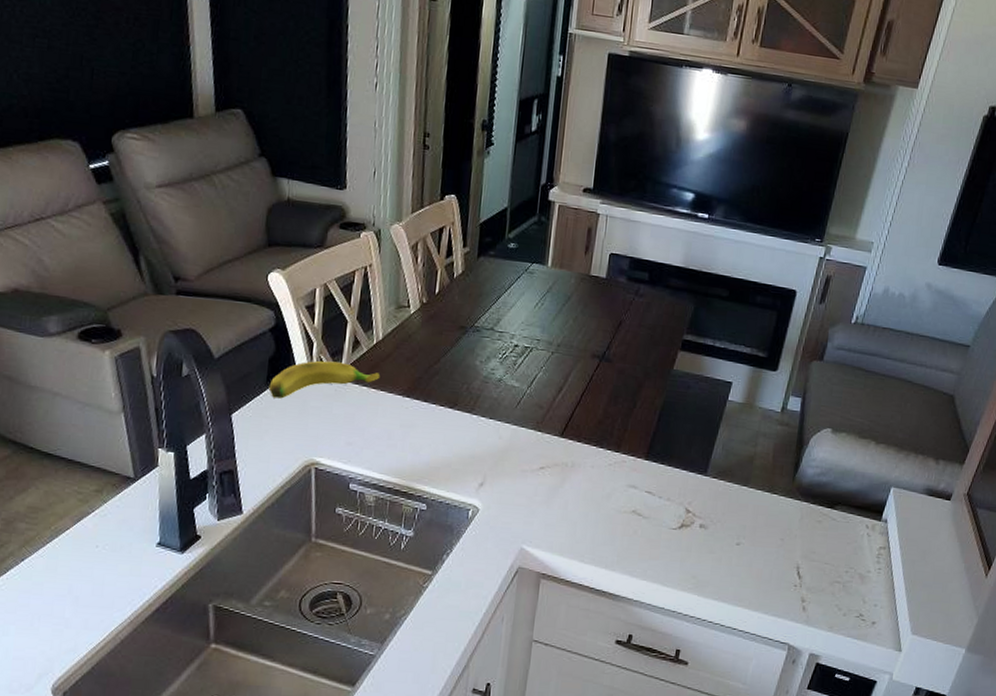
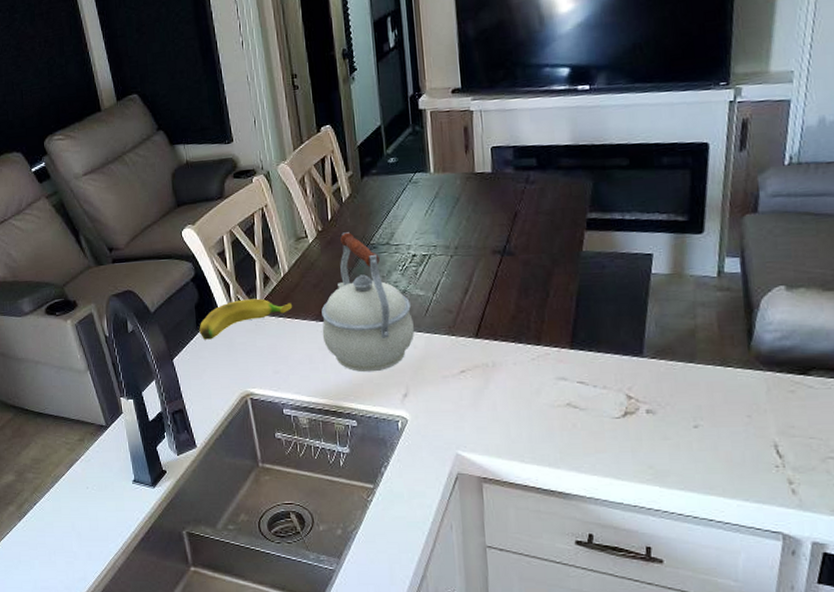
kettle: none [406,309,504,457] -> present [321,232,415,373]

